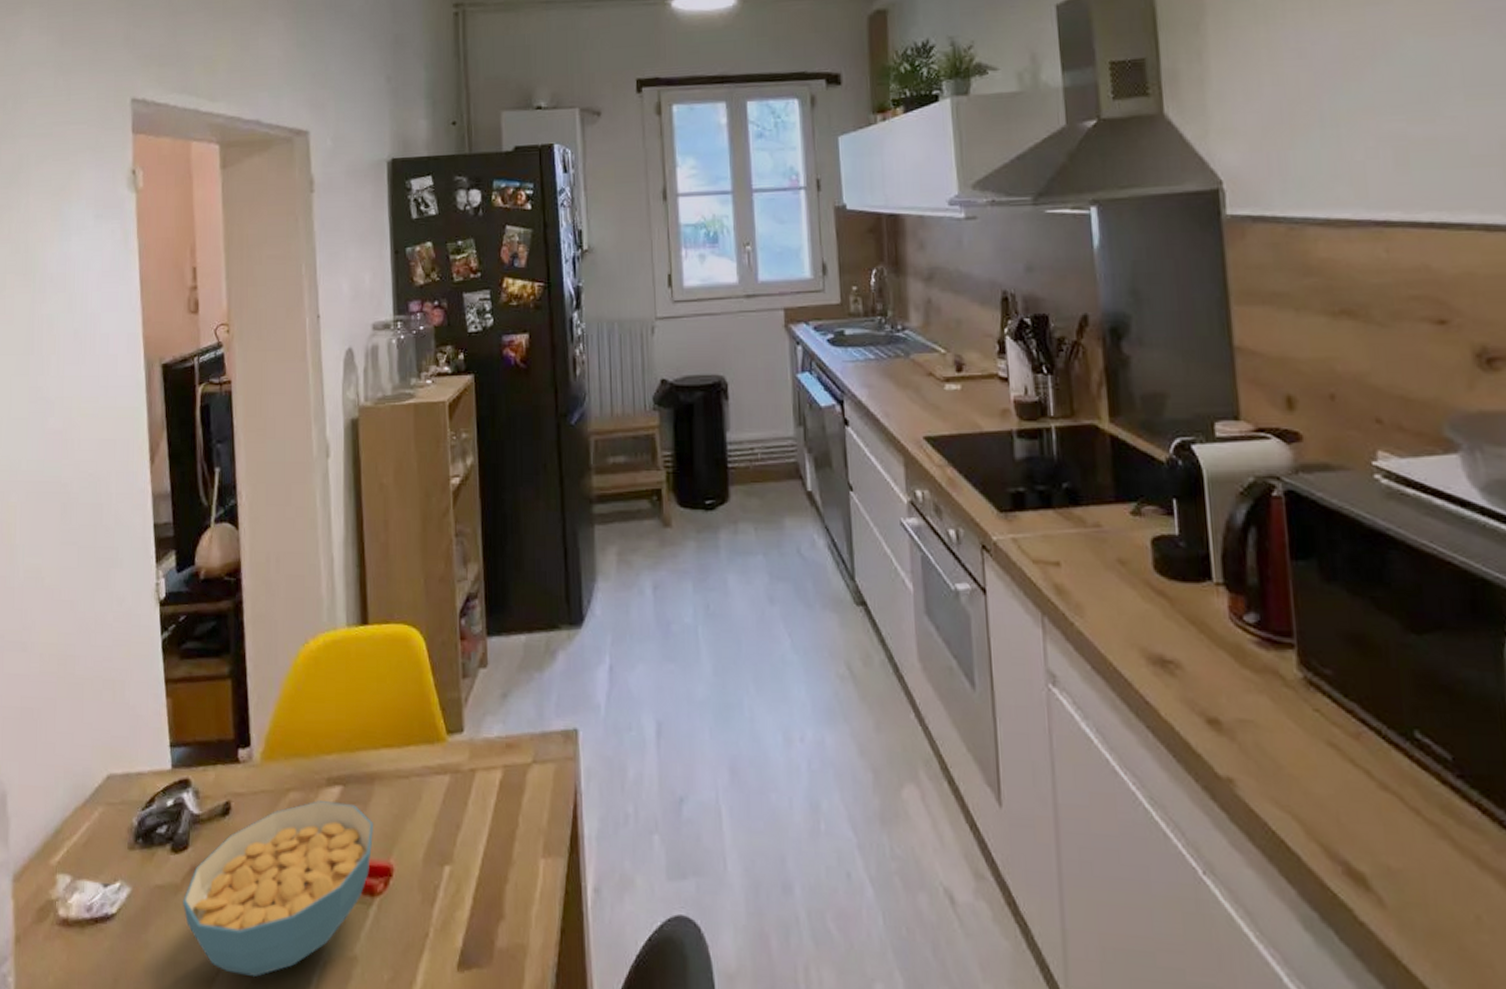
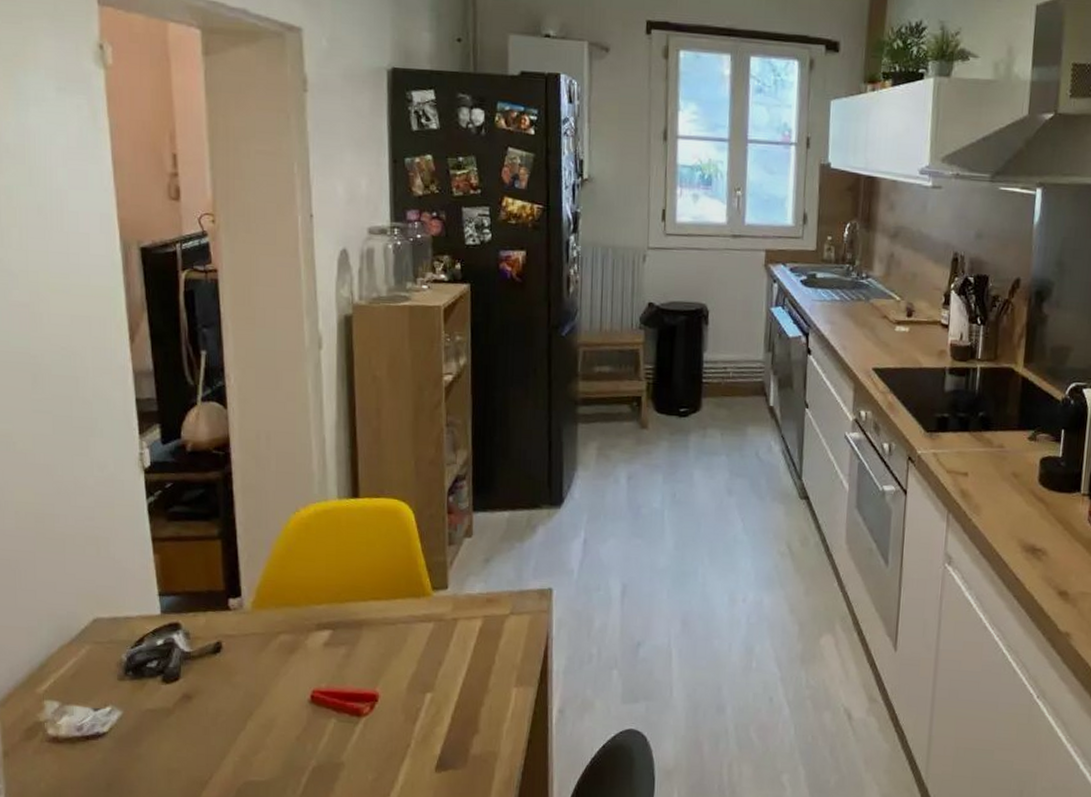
cereal bowl: present [183,800,373,978] -> none [175,642,361,780]

